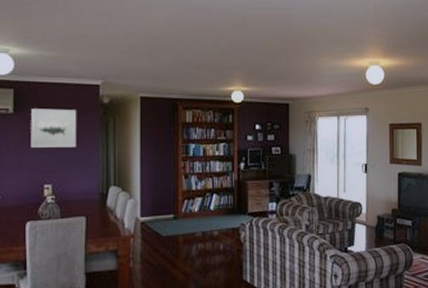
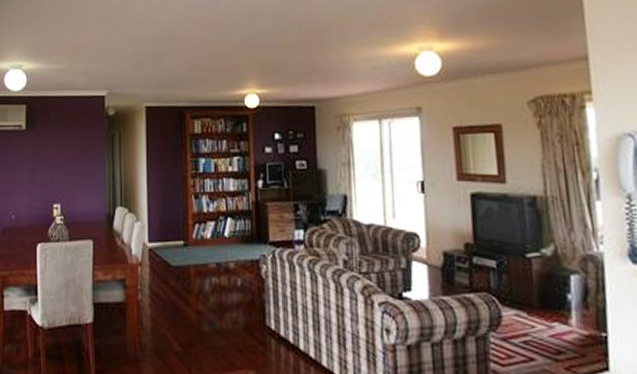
wall art: present [30,108,77,148] -> none [41,123,84,165]

